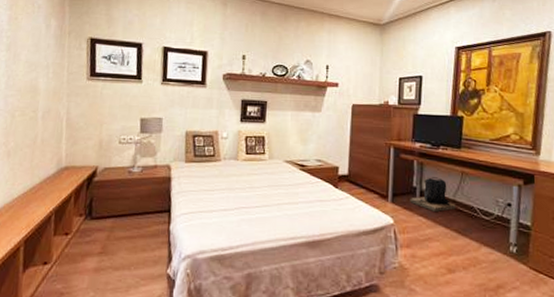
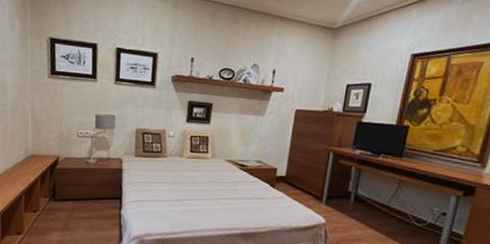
backpack: present [410,177,456,212] -> none [343,183,389,216]

